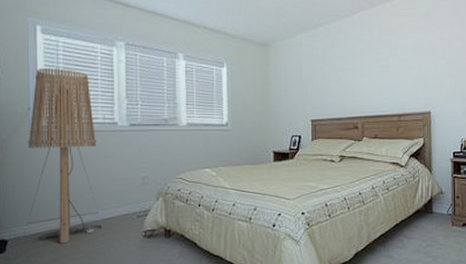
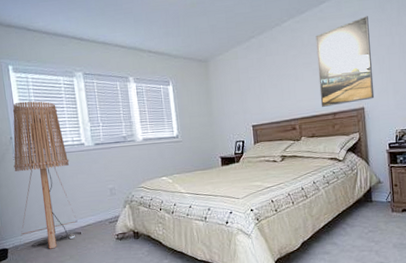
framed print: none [386,17,442,107] -> present [315,16,375,107]

